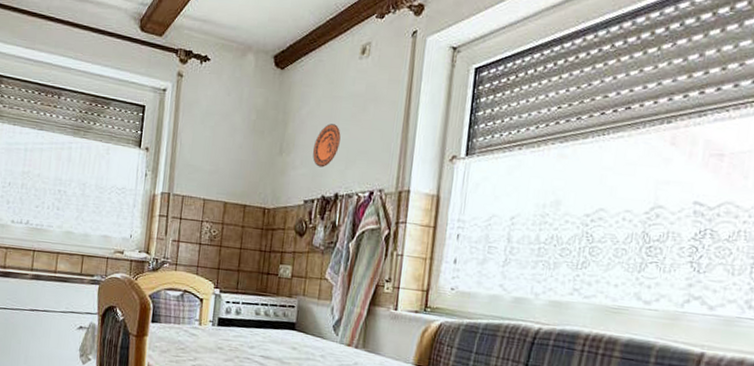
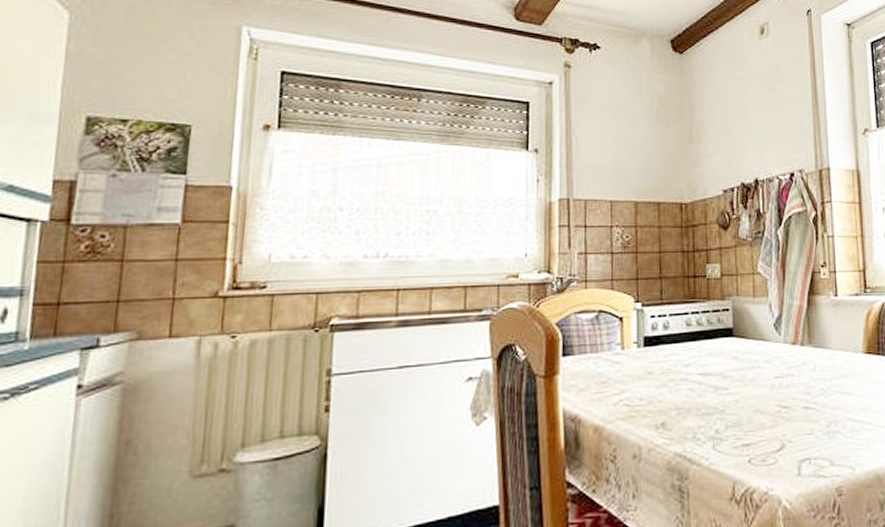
decorative plate: present [313,124,341,168] -> none [726,106,752,153]

